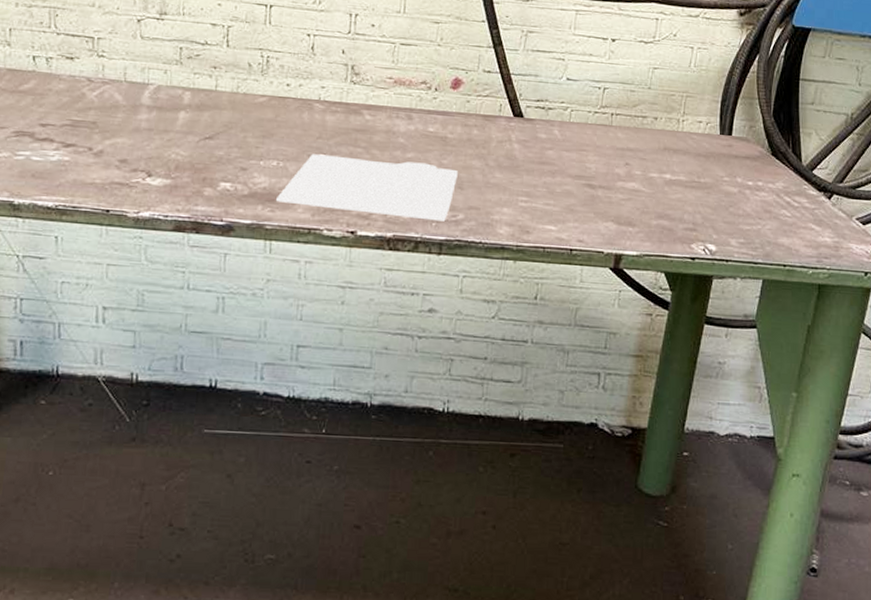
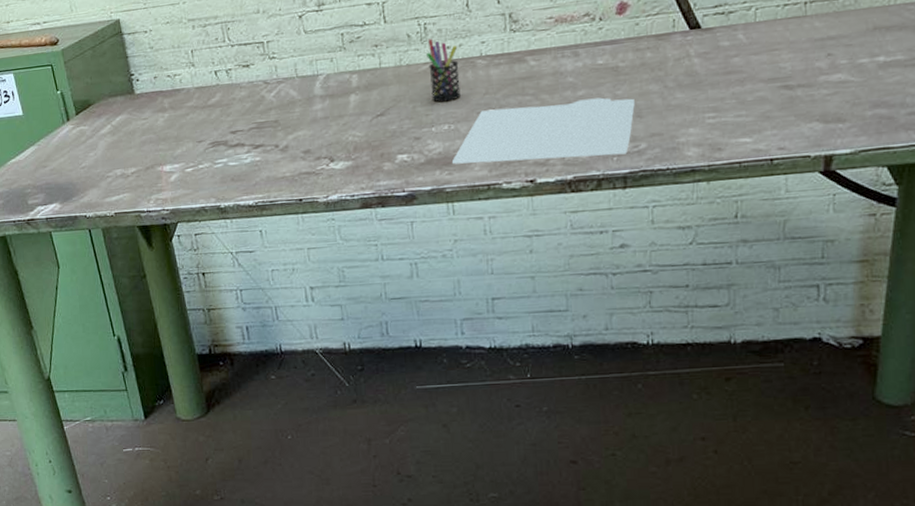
pen holder: none [264,72,298,138] -> present [427,38,461,102]

